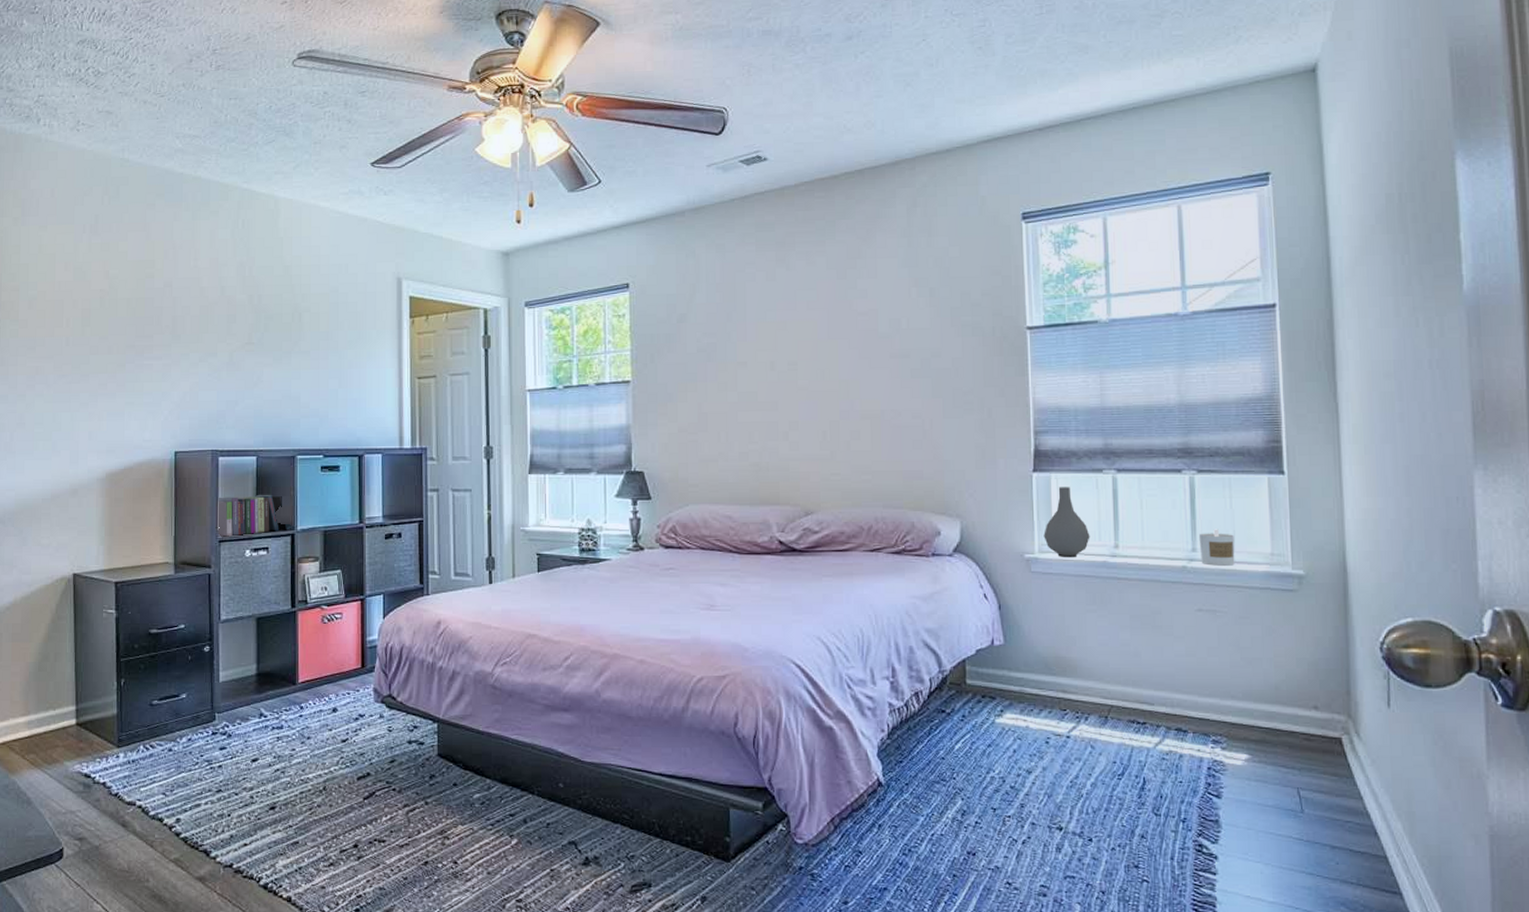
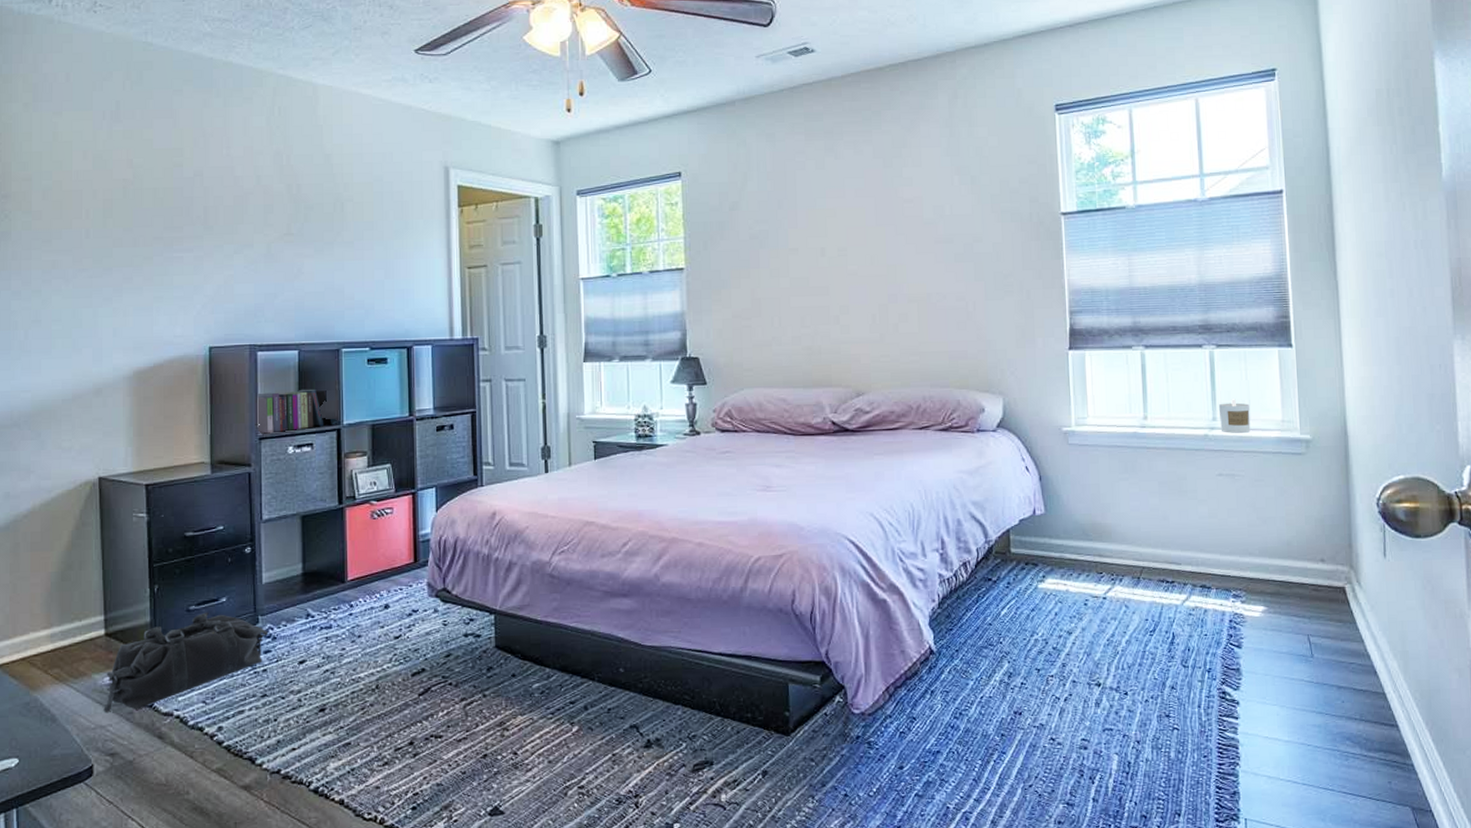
duffel bag: none [73,707,223,798] -> present [103,612,268,712]
vase: present [1043,487,1090,558] -> none [1079,363,1122,430]

